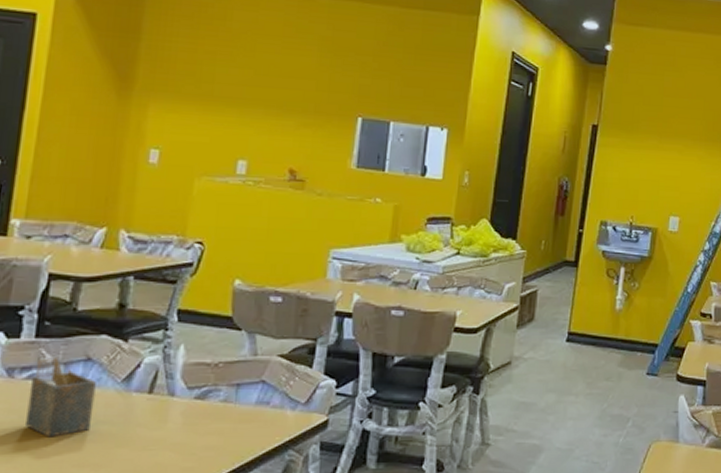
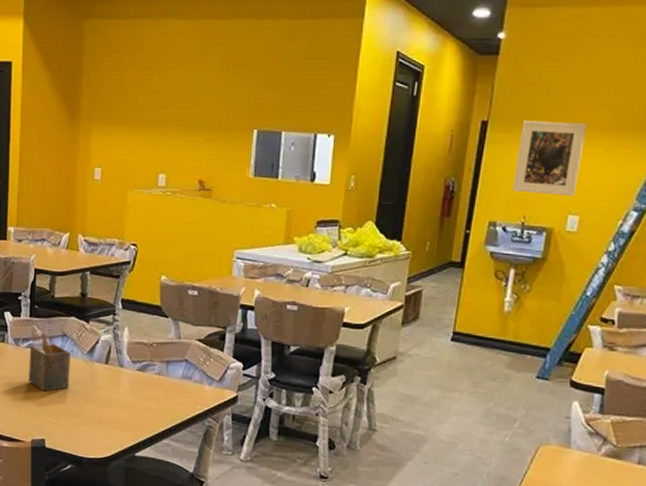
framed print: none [621,127,682,199] -> present [513,121,586,197]

